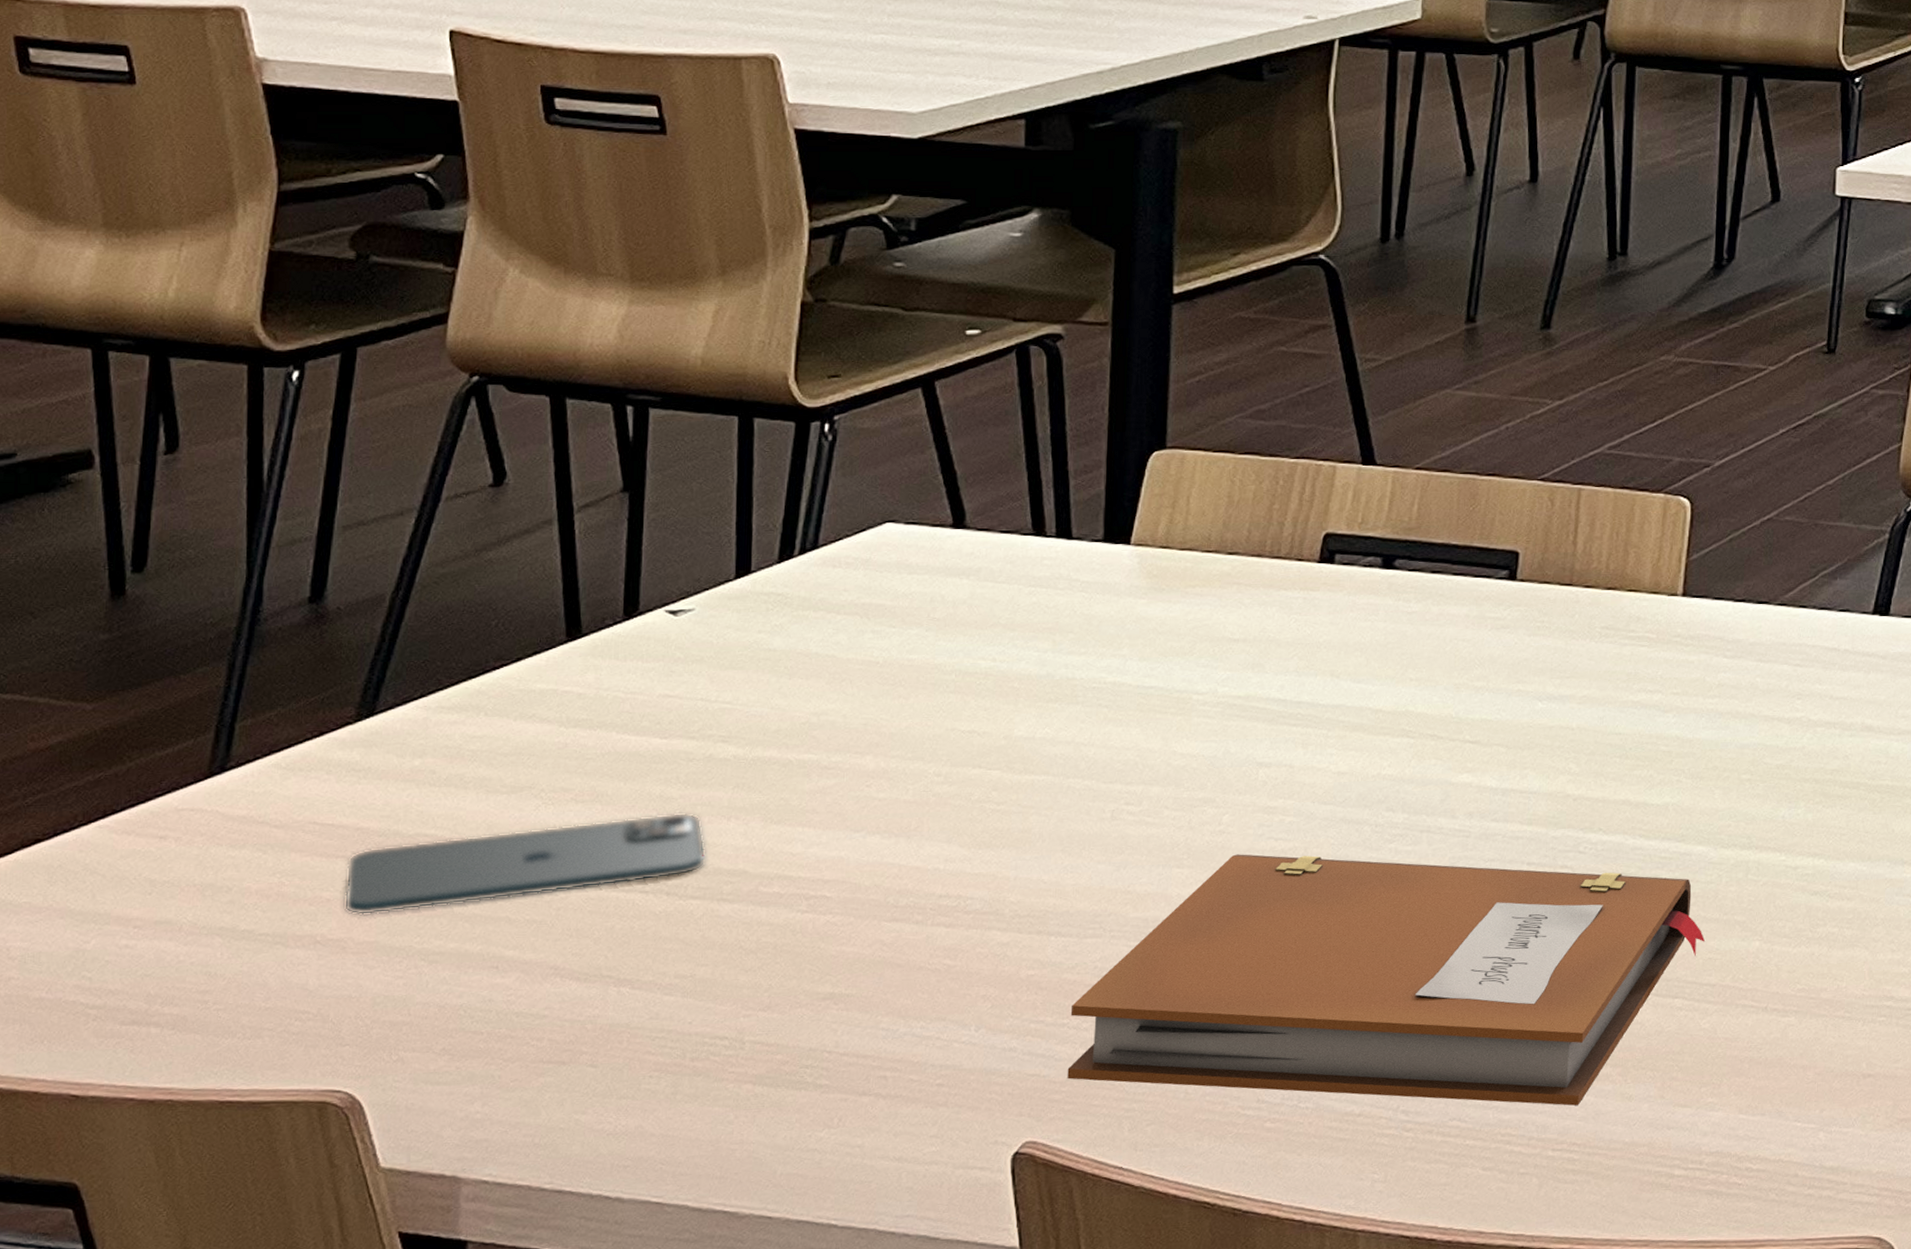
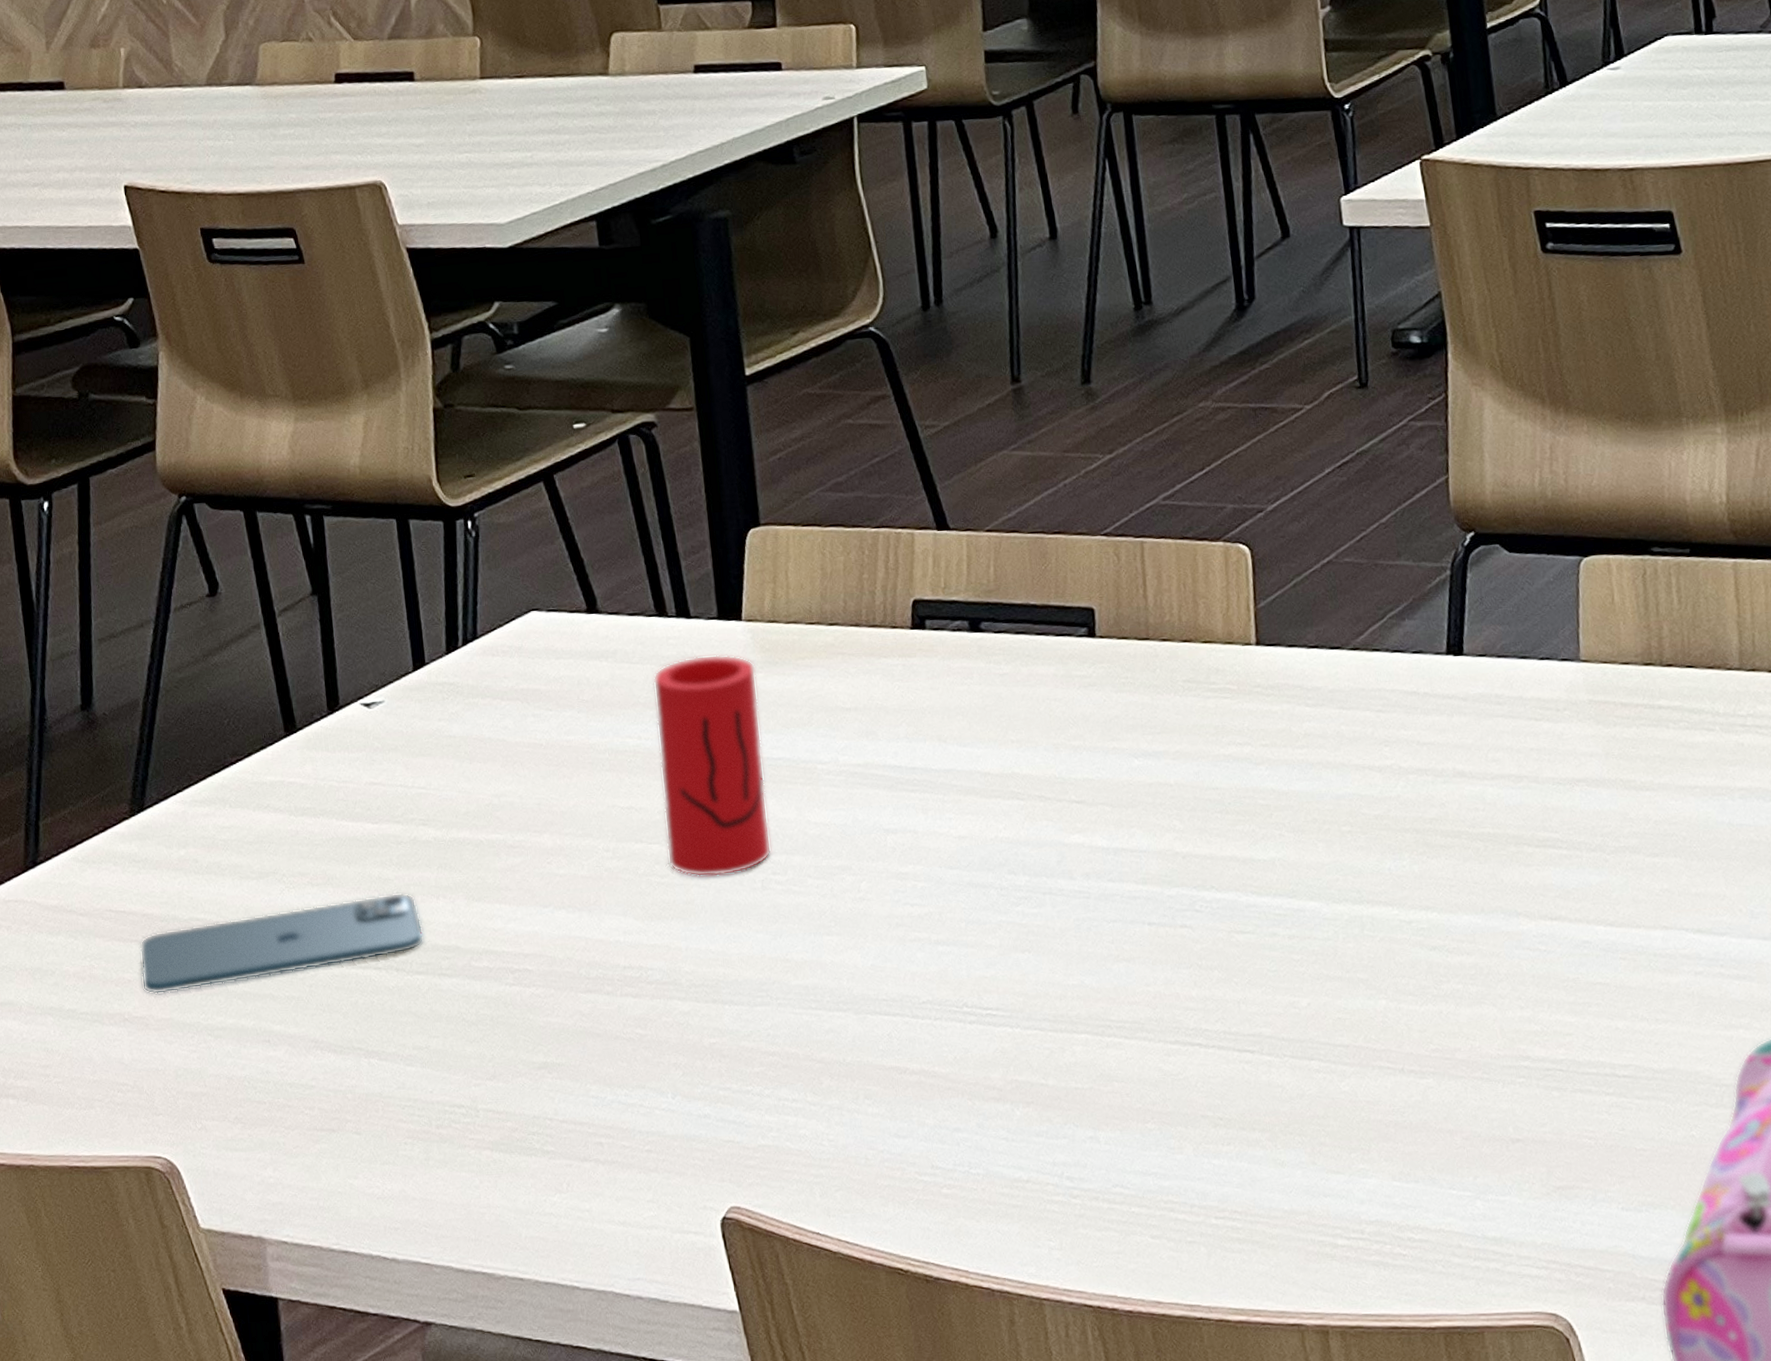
cup: none [1007,578,1138,805] -> present [653,654,772,877]
notebook: present [1067,854,1706,1106] -> none [752,920,1332,1172]

